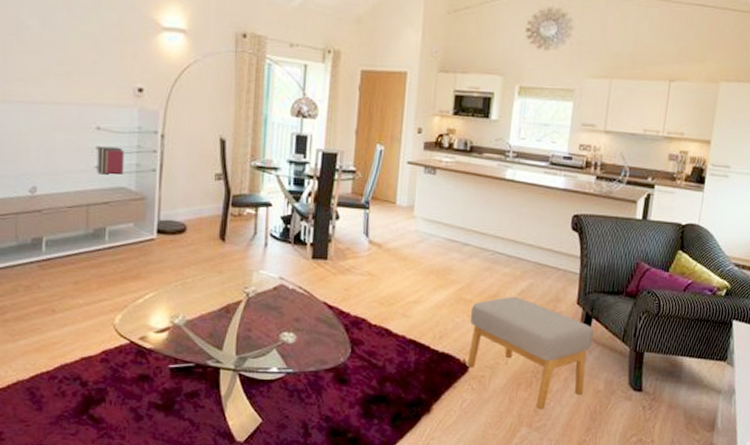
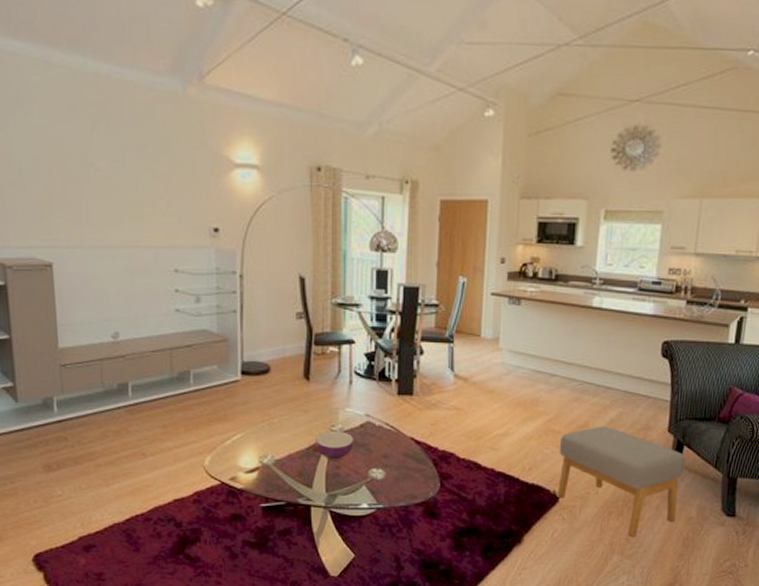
books: present [97,146,125,175] -> none [176,289,205,318]
bowl: none [228,292,267,324] -> present [316,430,355,462]

